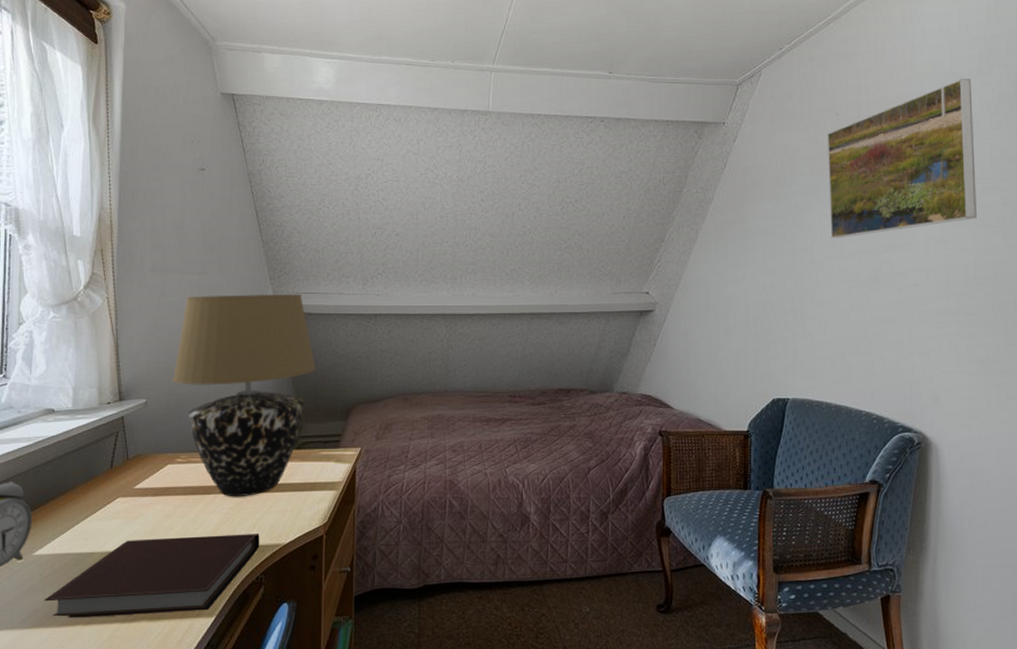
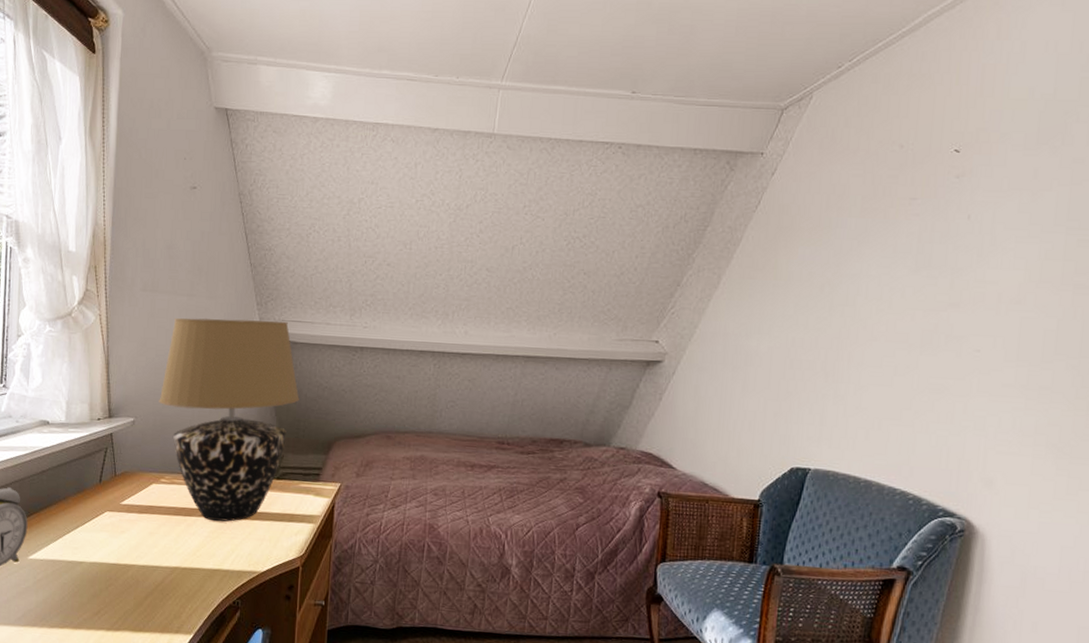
notebook: present [45,534,260,618] -> none [38,553,238,628]
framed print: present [826,79,977,239] -> none [879,107,1079,292]

